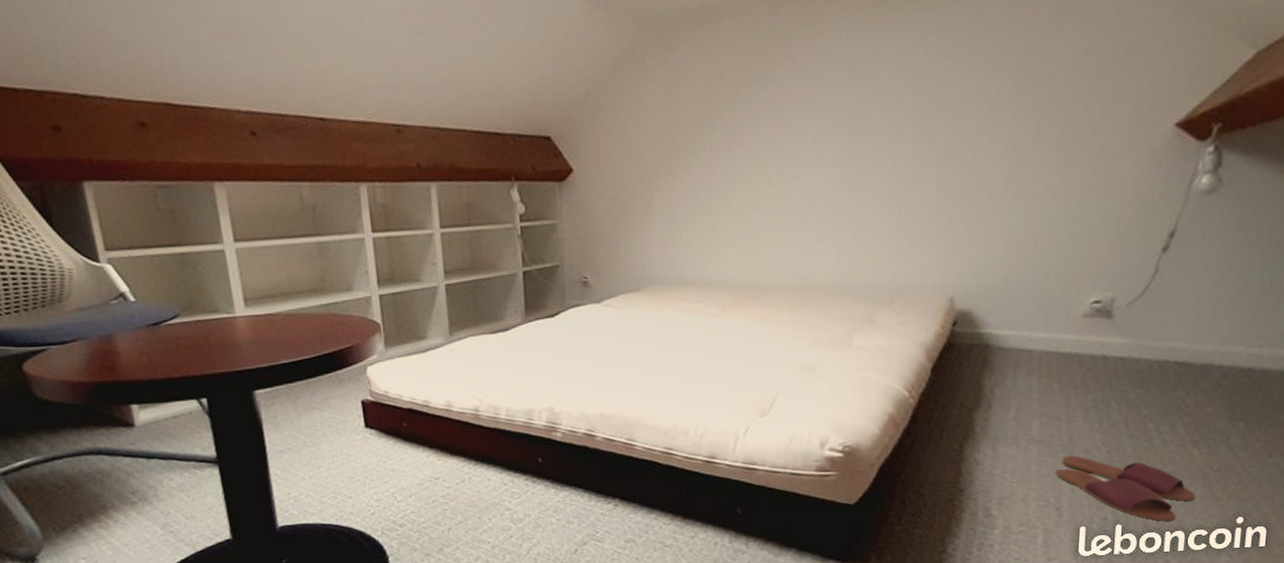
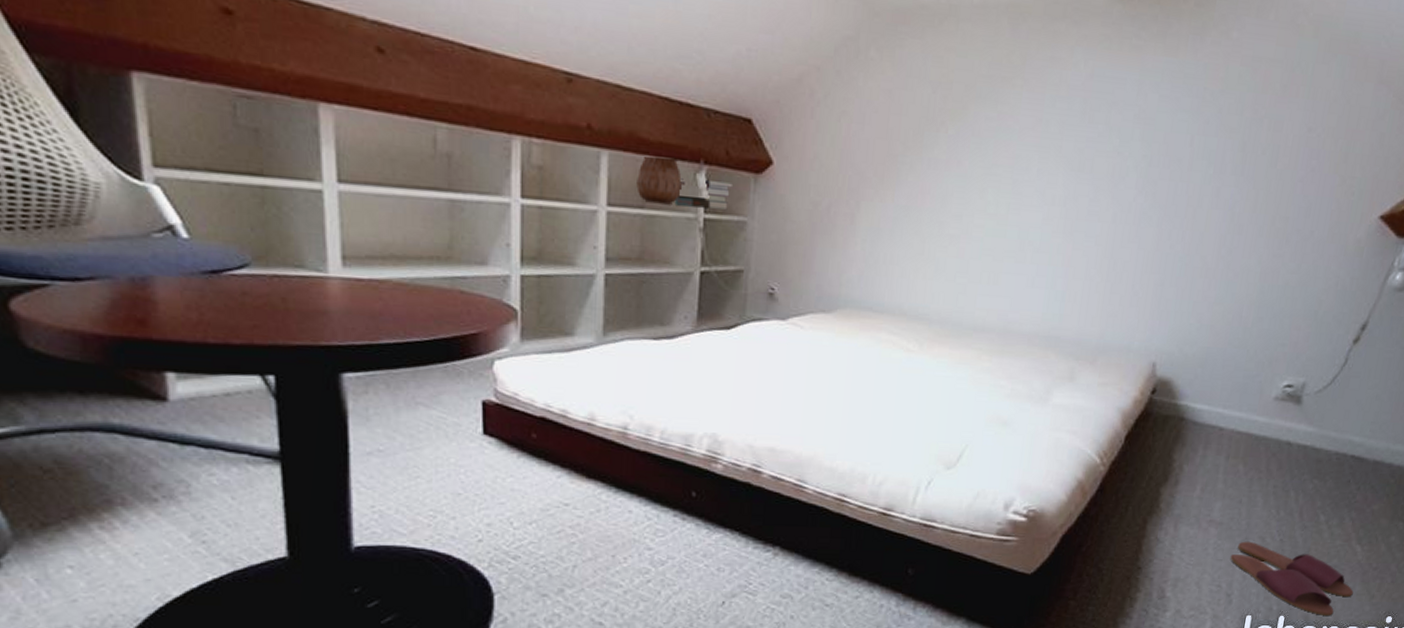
vase: none [461,179,499,221] -> present [636,154,682,205]
books: none [494,193,541,219] -> present [674,178,732,211]

